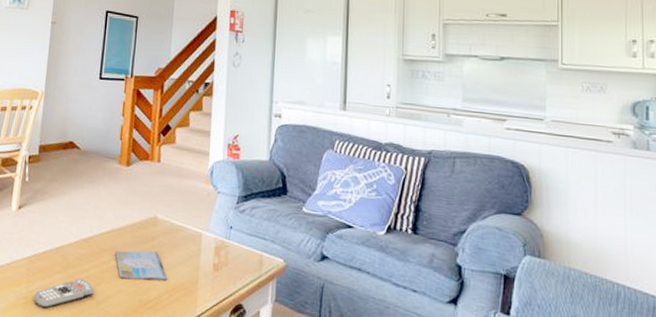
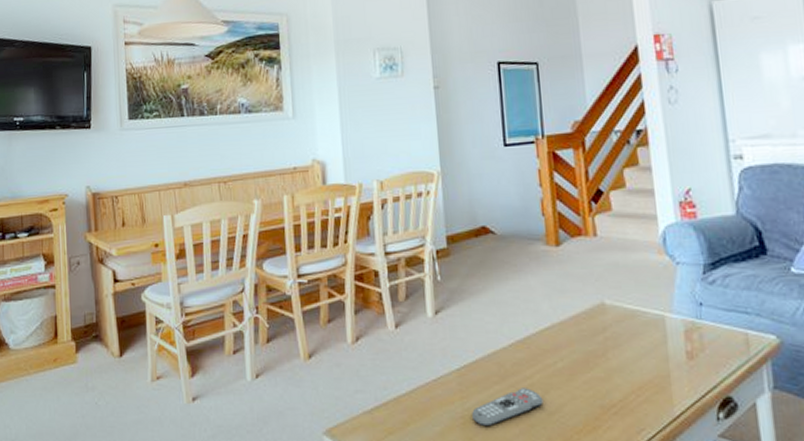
book: present [114,250,168,281] -> none [559,344,632,382]

